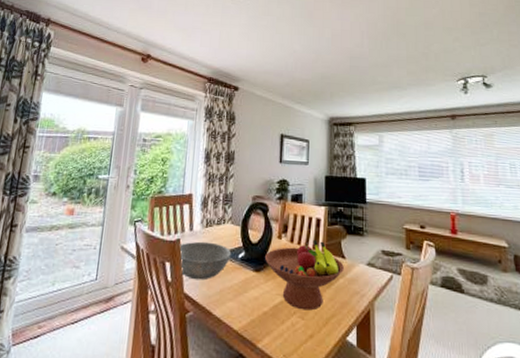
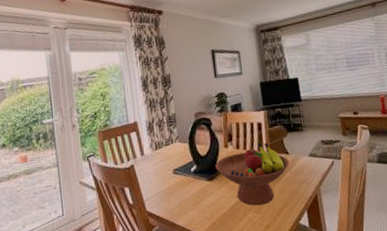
bowl: present [179,241,232,280] -> none [133,162,184,199]

